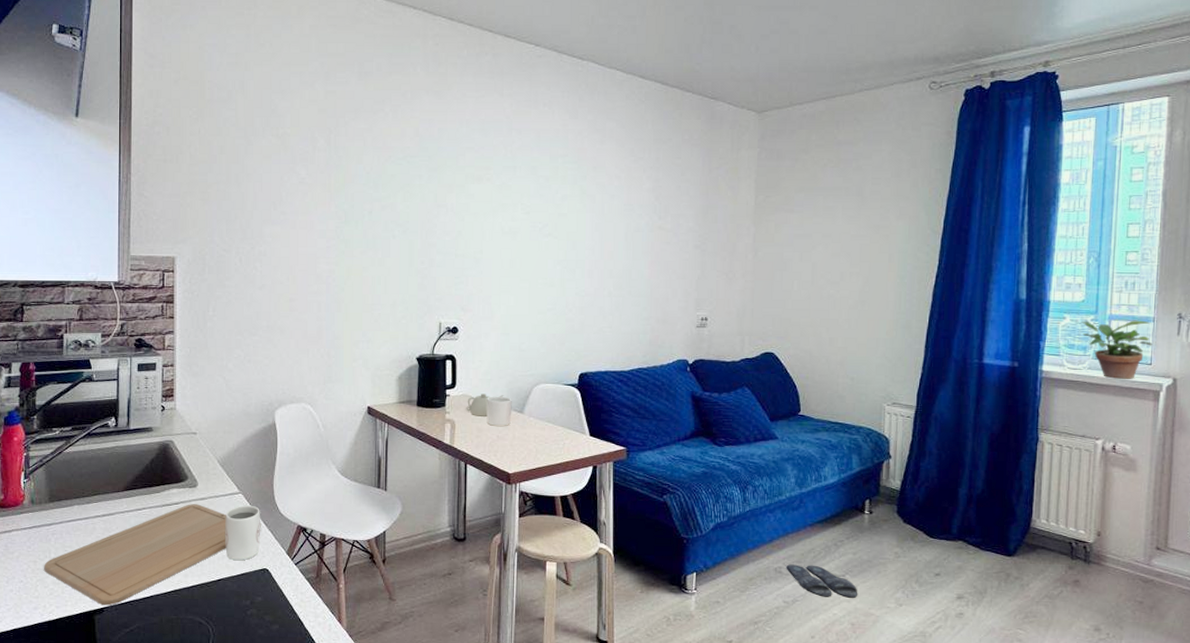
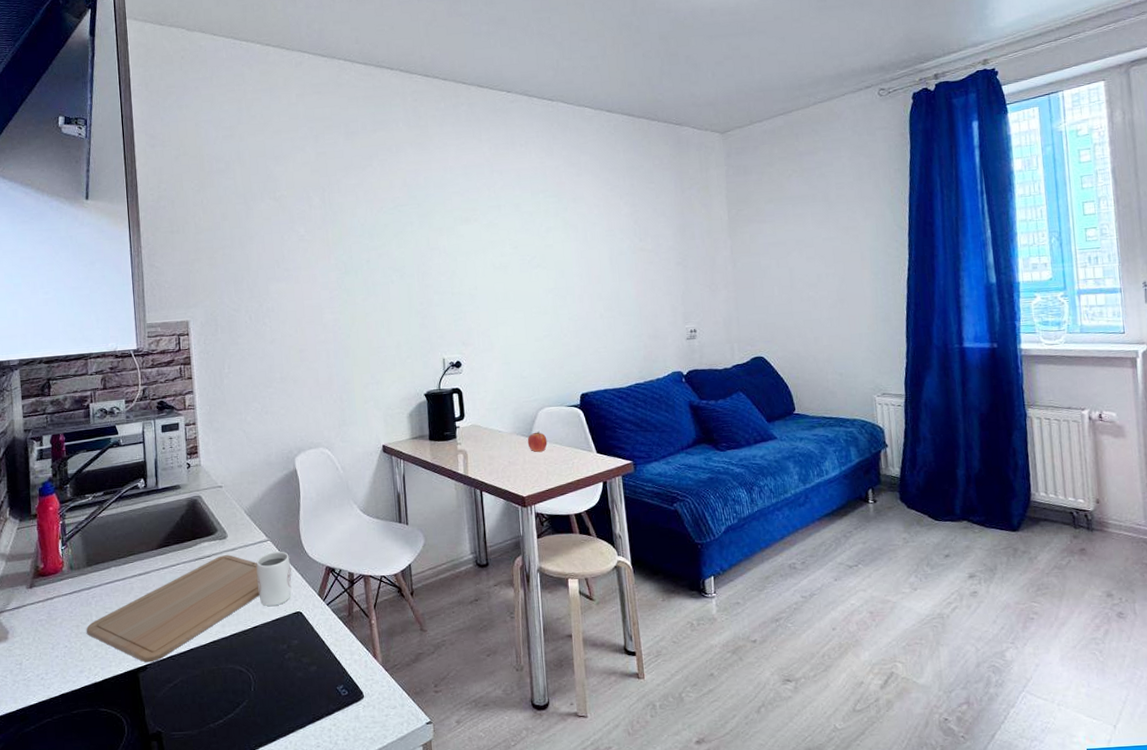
teapot: present [466,393,504,418] -> none [476,422,511,445]
mug: present [486,396,512,427] -> none [495,423,521,453]
fruit: none [519,407,540,429] -> present [527,431,548,452]
slippers: present [787,564,858,598] -> none [801,557,873,589]
potted plant: present [1080,320,1153,380] -> none [1051,292,1123,350]

